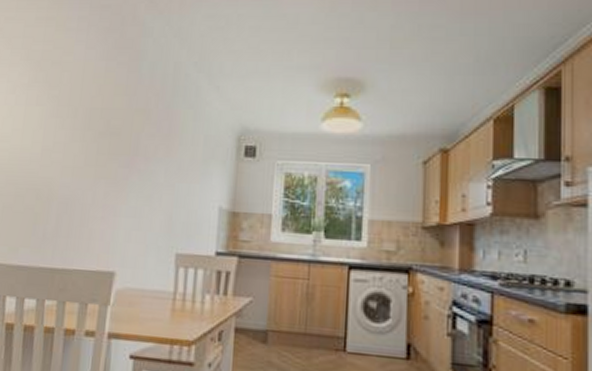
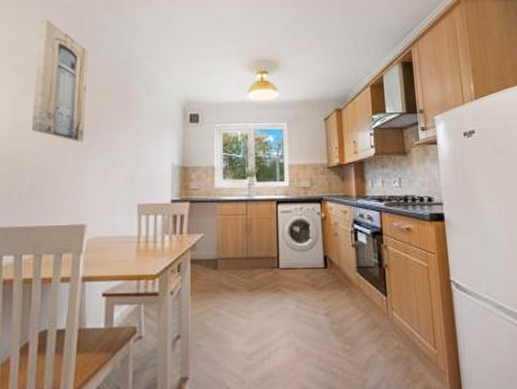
wall art: none [60,21,128,173] -> present [31,19,88,142]

